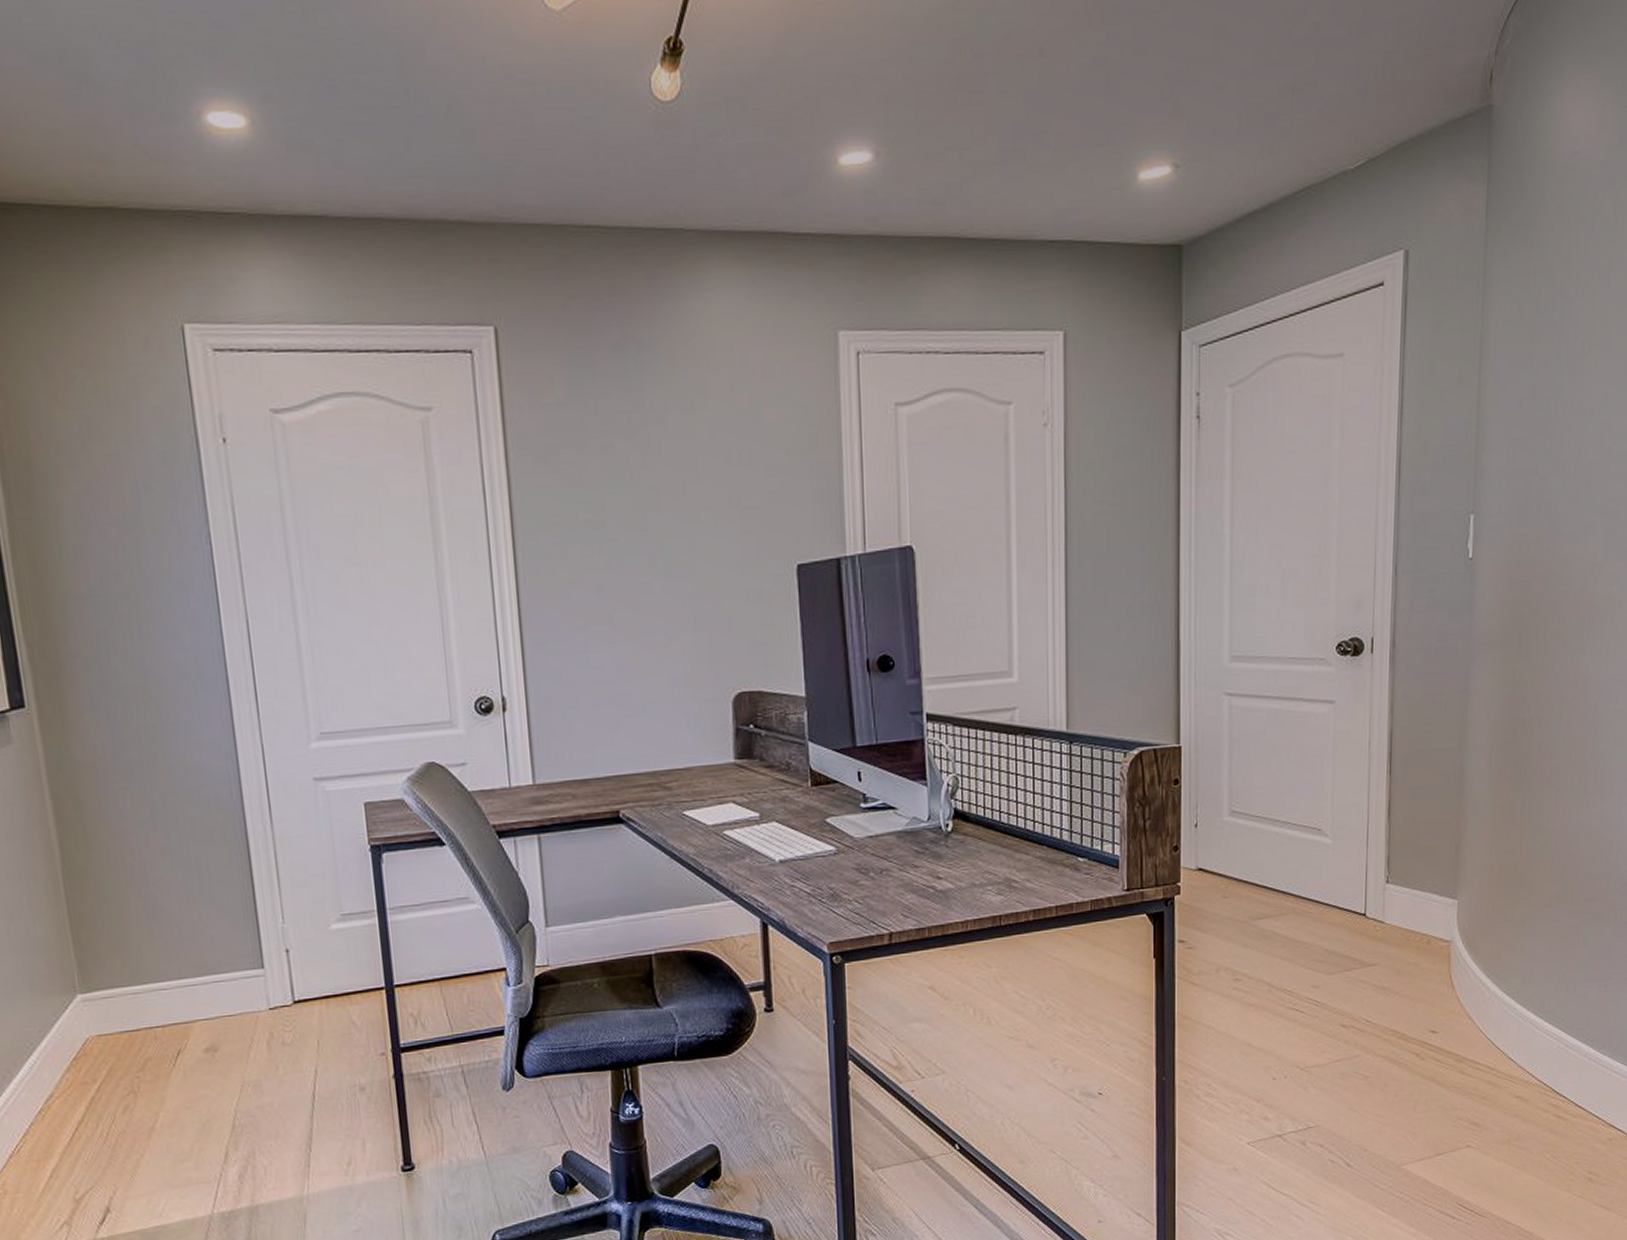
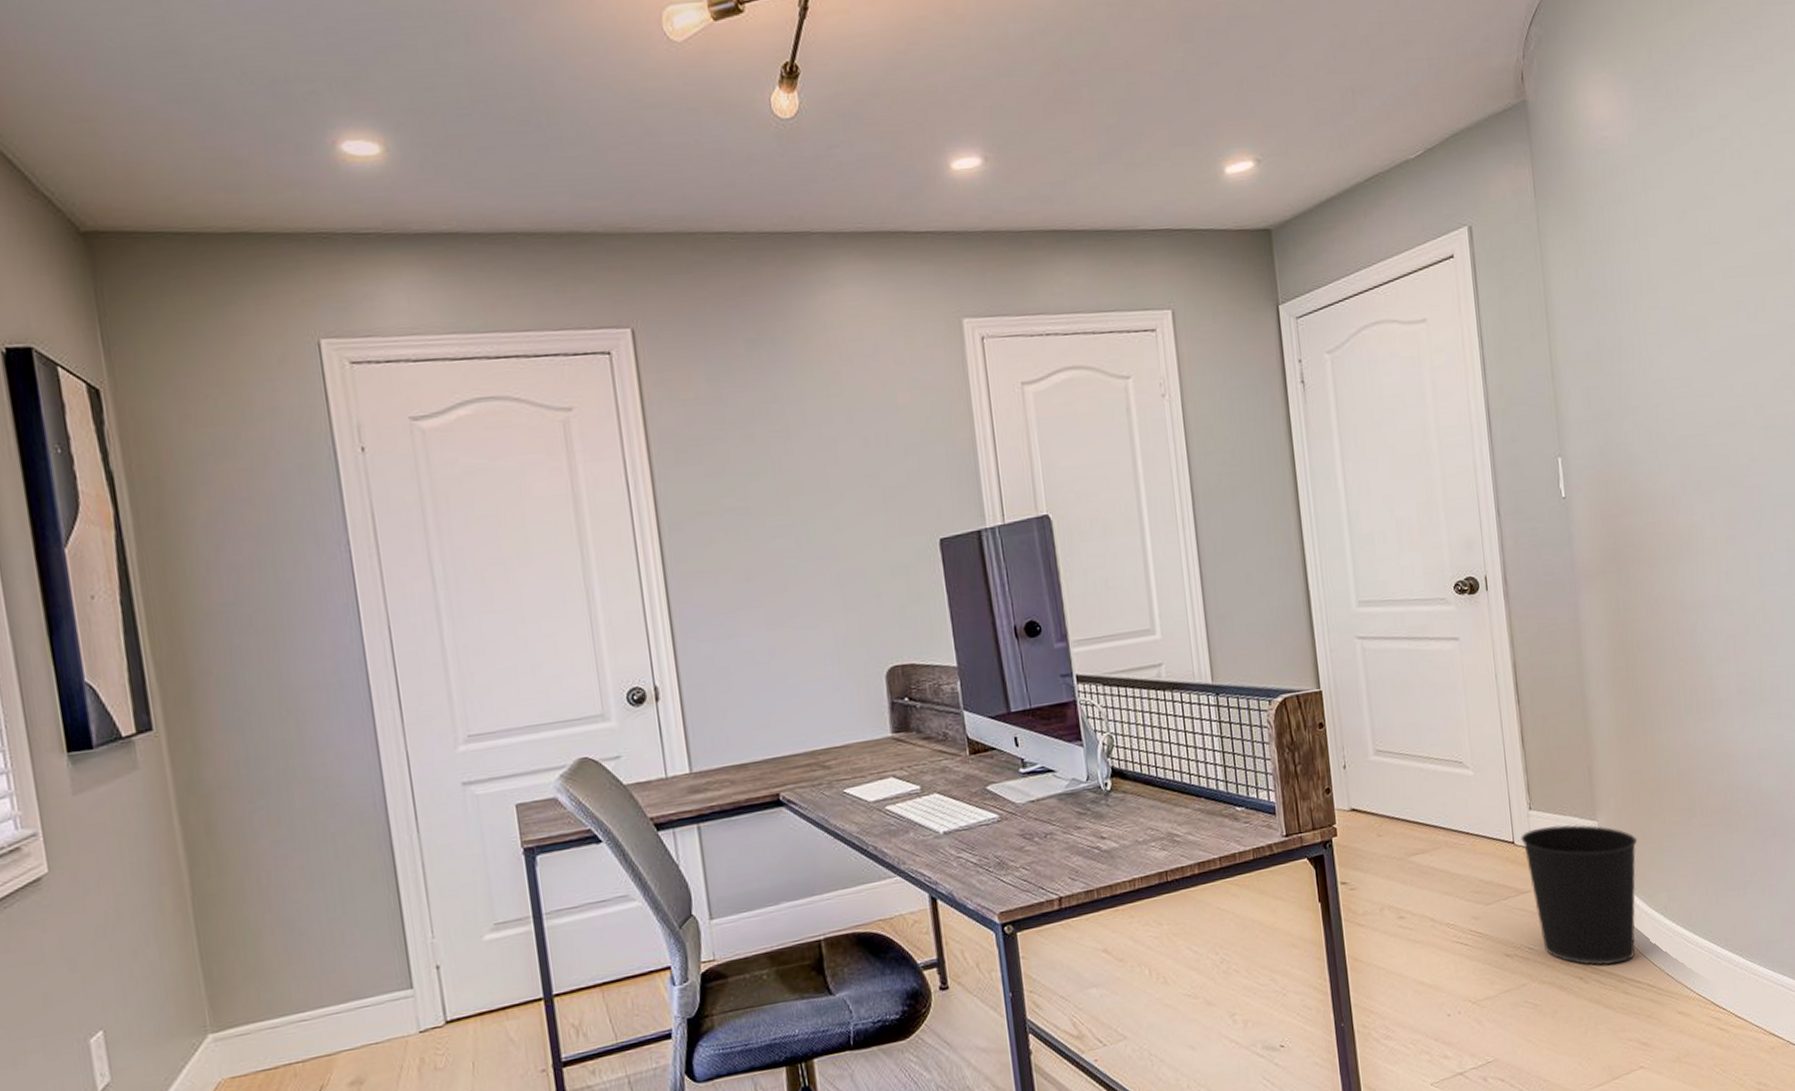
wastebasket: none [1373,901,1497,1044] -> present [1520,824,1637,966]

